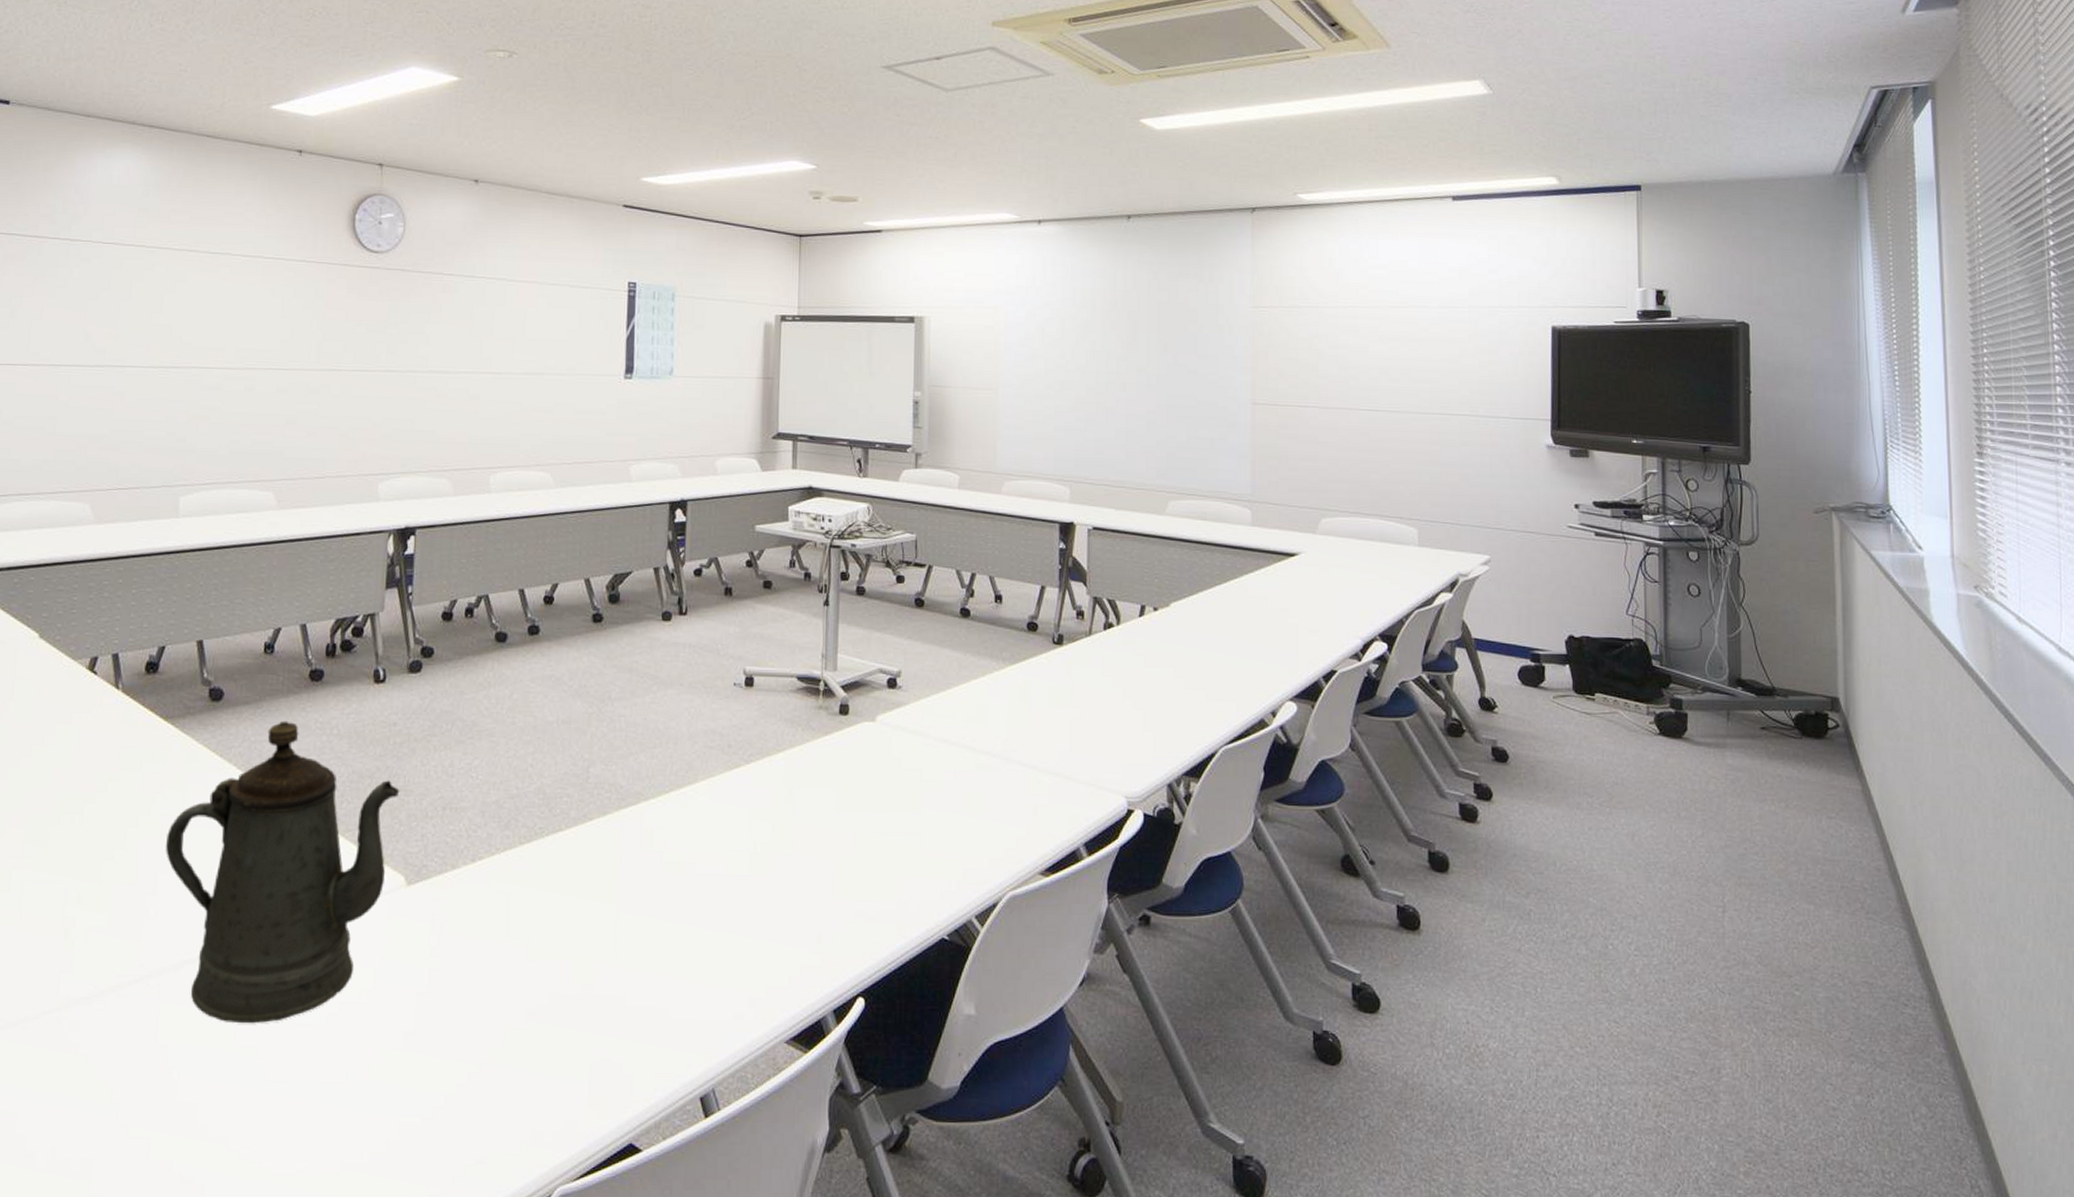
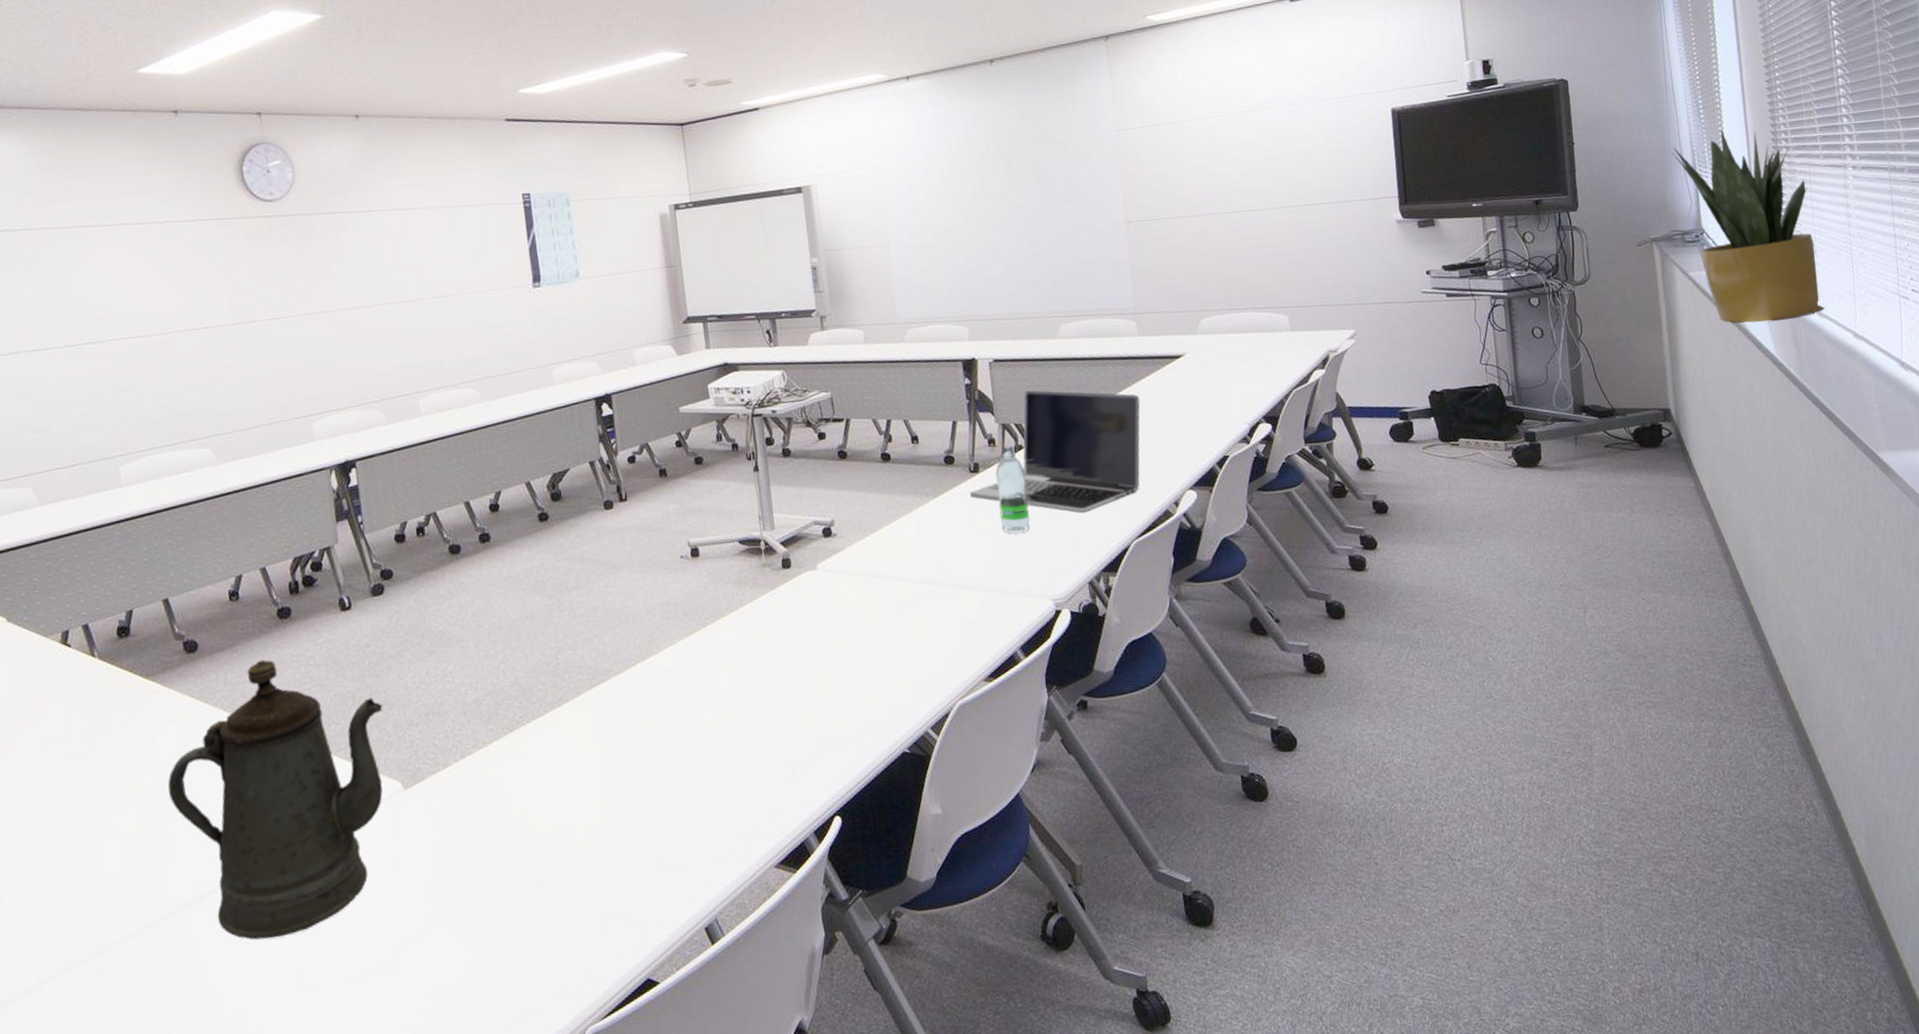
laptop: none [1050,565,1246,708] -> present [970,390,1140,514]
bottle: none [1080,621,1112,720] -> present [995,446,1030,535]
planter: none [1860,401,2025,619] -> present [1671,130,1825,323]

